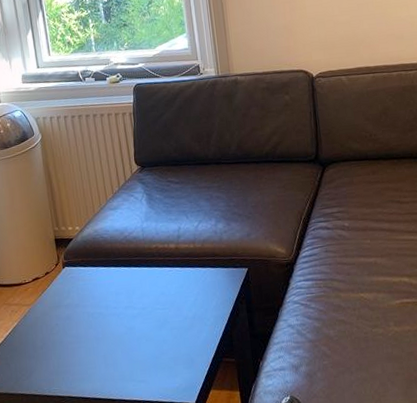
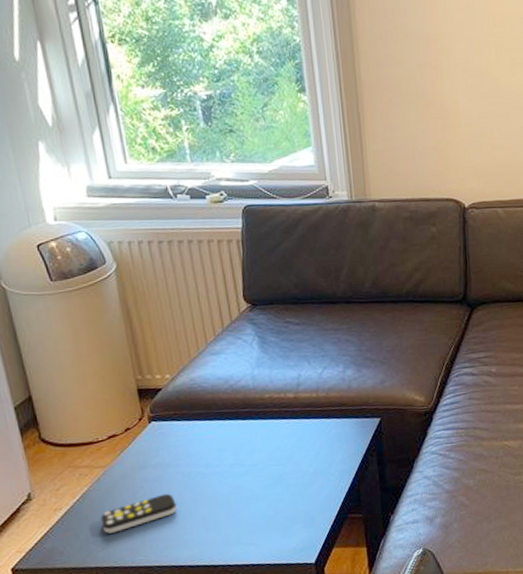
remote control: none [26,331,83,364] -> present [100,493,177,534]

